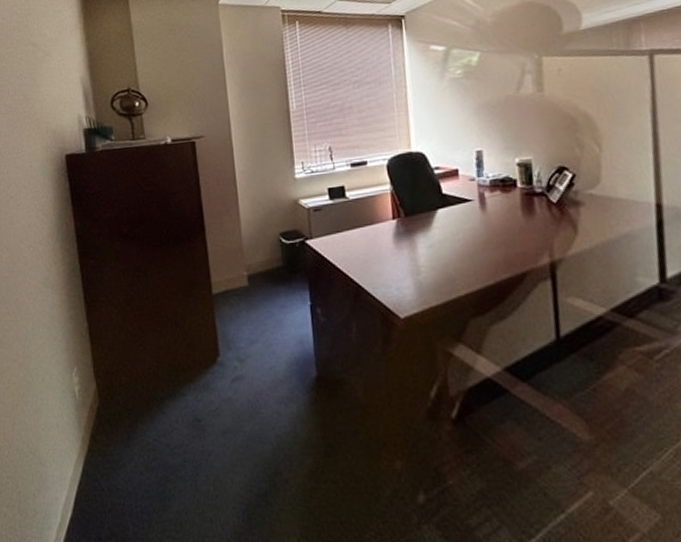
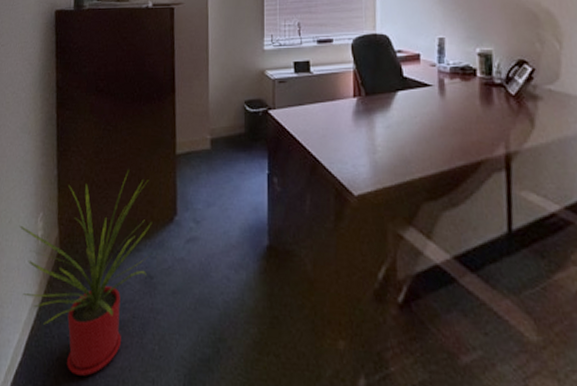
house plant: none [53,316,197,524] -> present [19,170,151,376]

